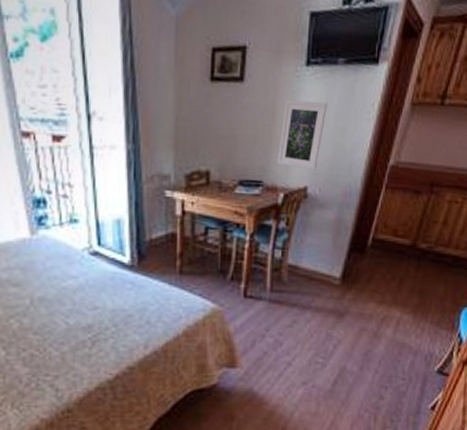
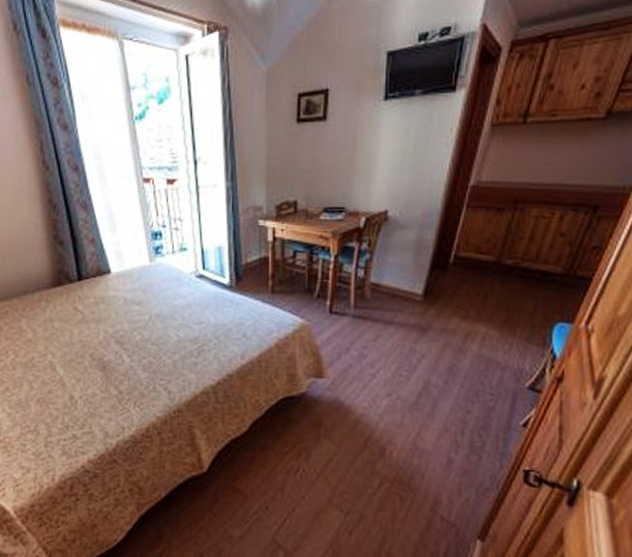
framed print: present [278,100,328,170] -> none [359,131,406,195]

